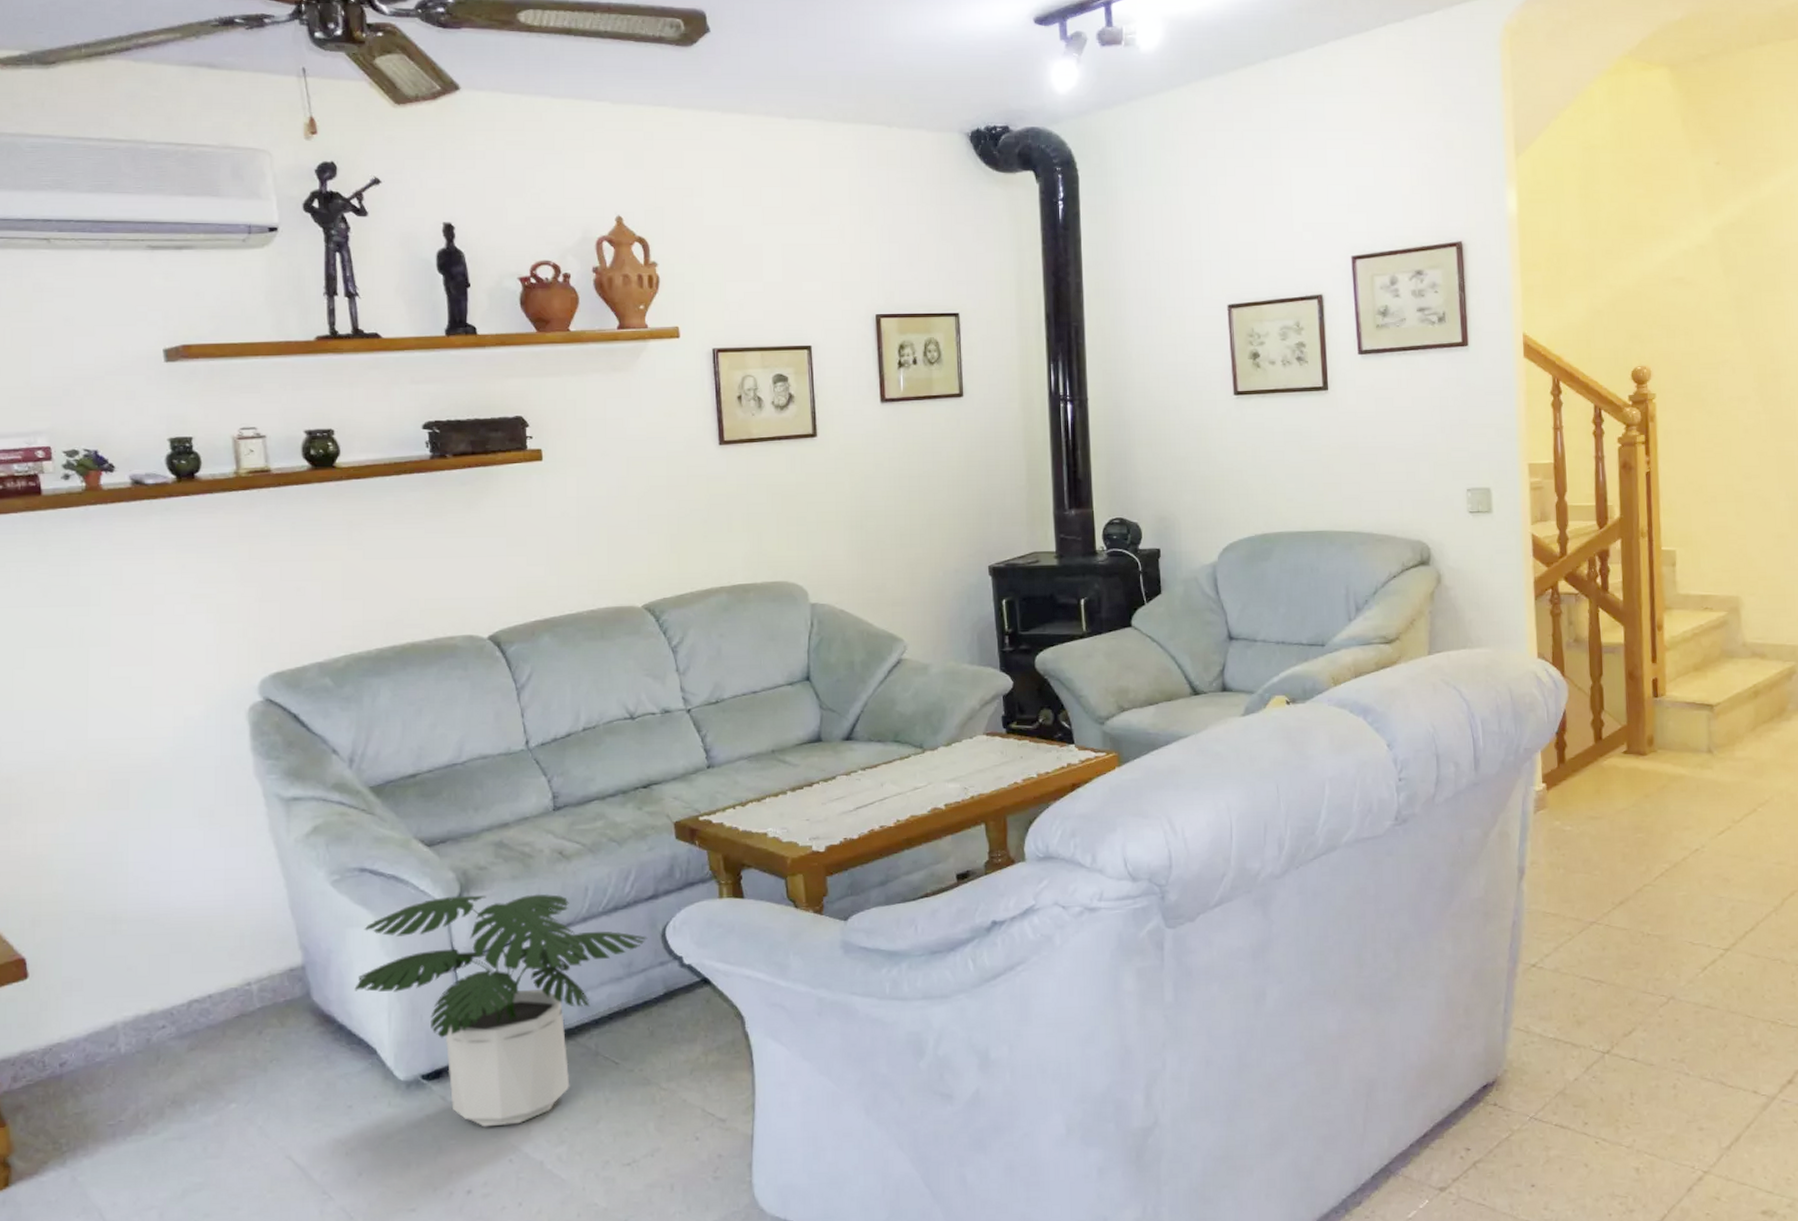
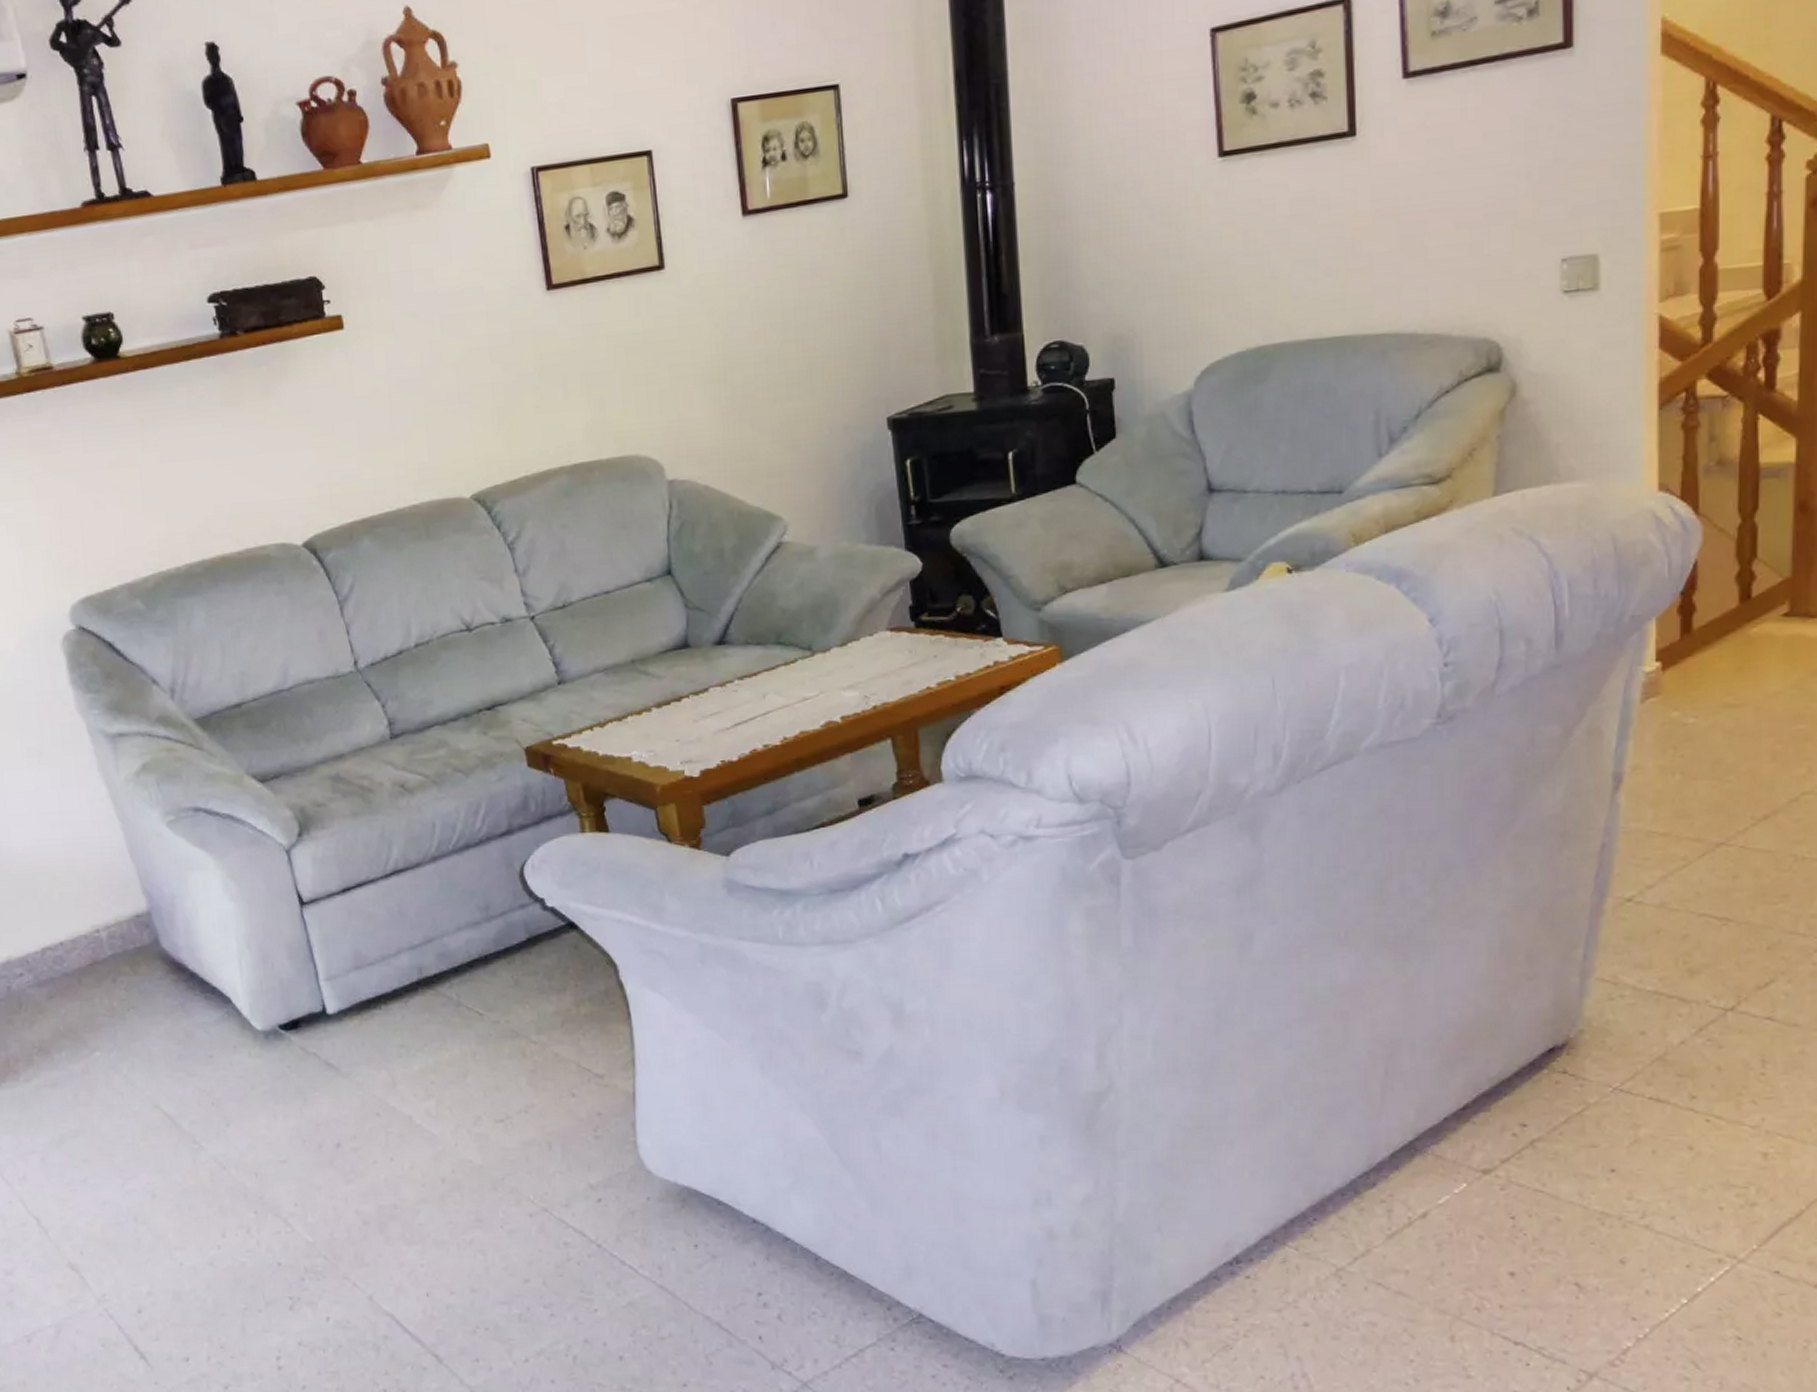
potted plant: present [354,894,648,1127] -> none [202,831,504,1080]

